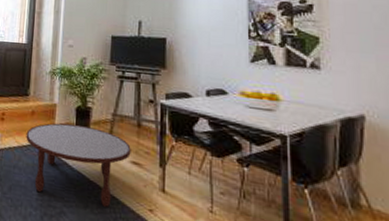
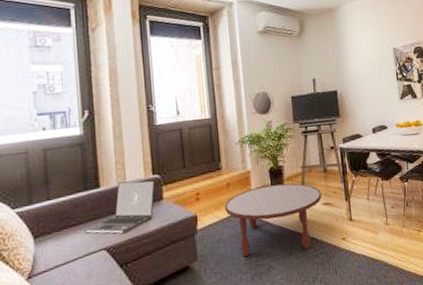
home mirror: none [66,18,94,59] -> present [248,84,276,123]

